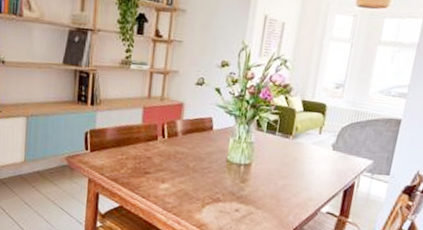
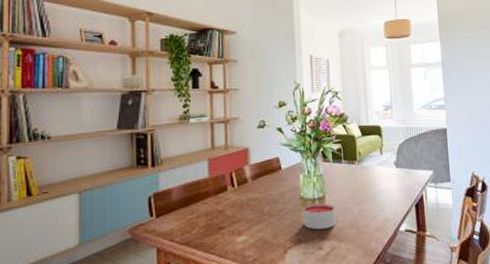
candle: none [225,168,259,195] -> present [303,203,336,230]

